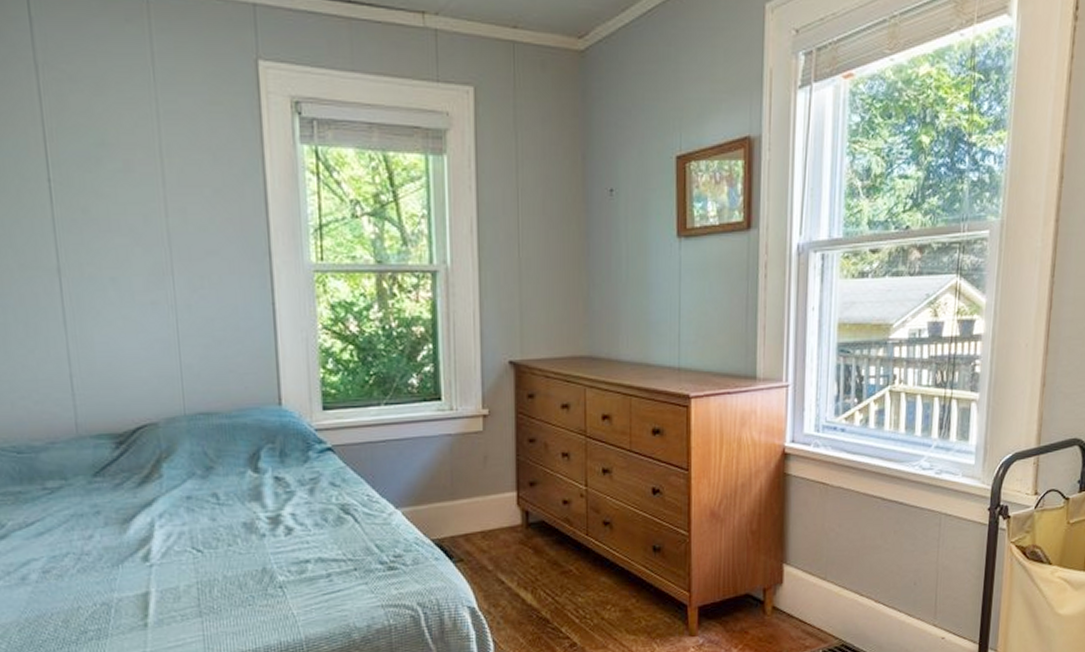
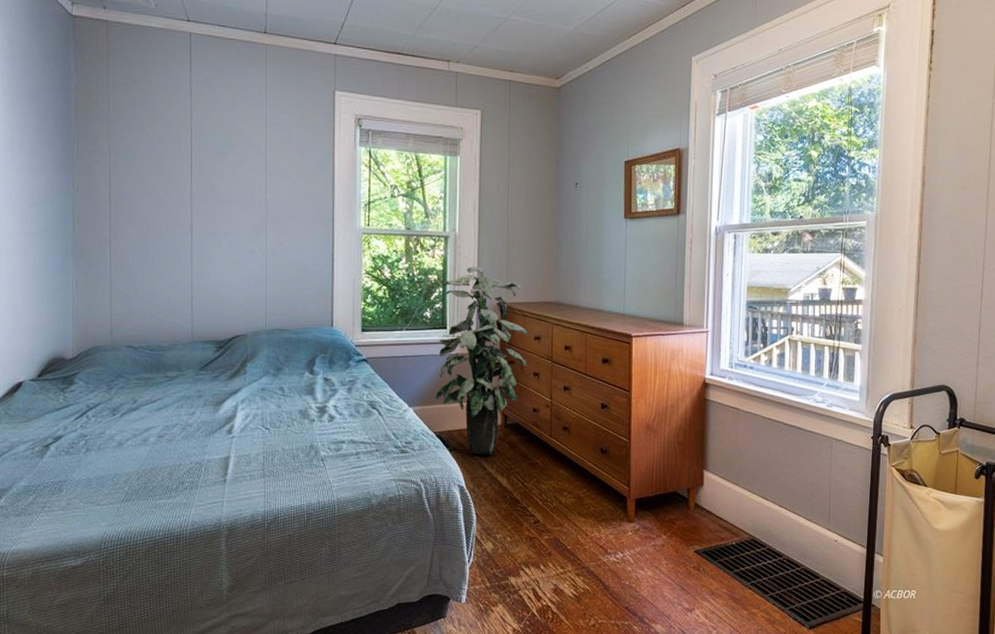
indoor plant: none [430,312,553,565] -> present [435,267,528,454]

